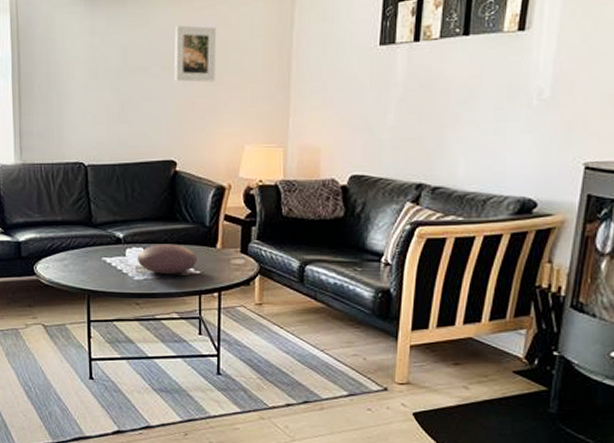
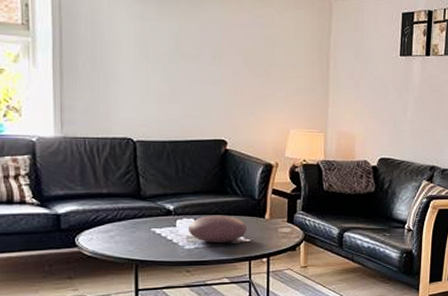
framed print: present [174,25,217,82] -> none [225,22,264,73]

